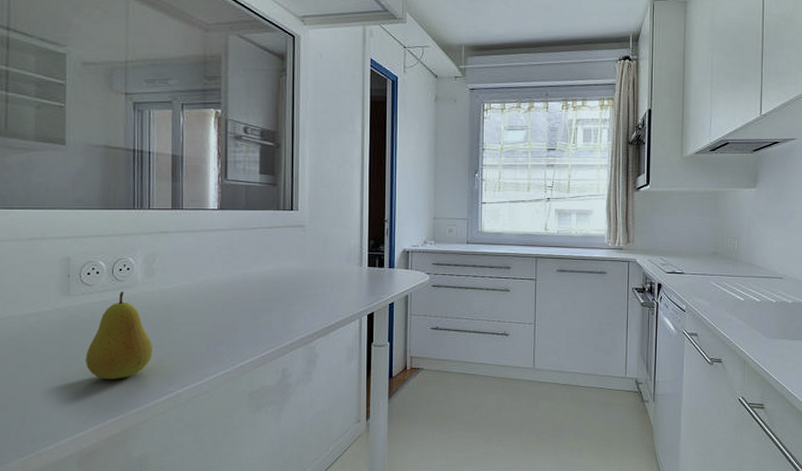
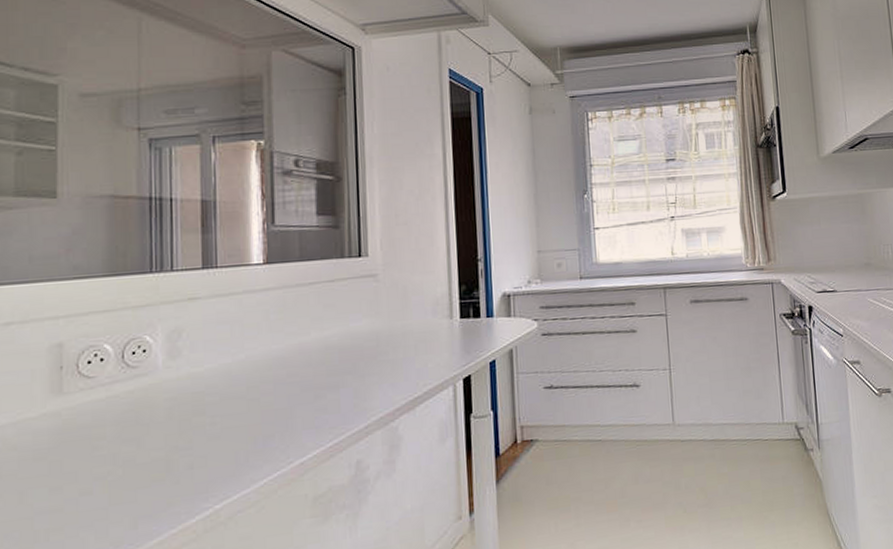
fruit: present [86,292,152,379] -> none [85,381,179,503]

